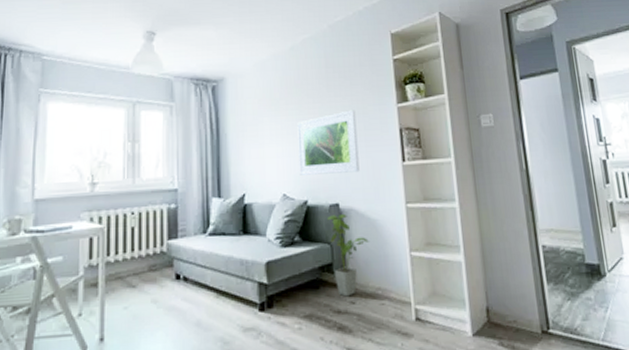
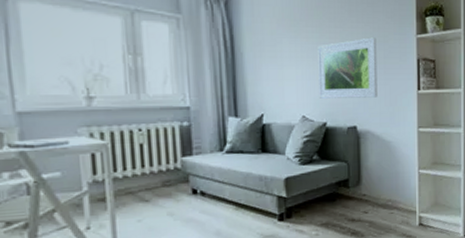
house plant: present [327,214,369,297] -> none [345,136,383,208]

